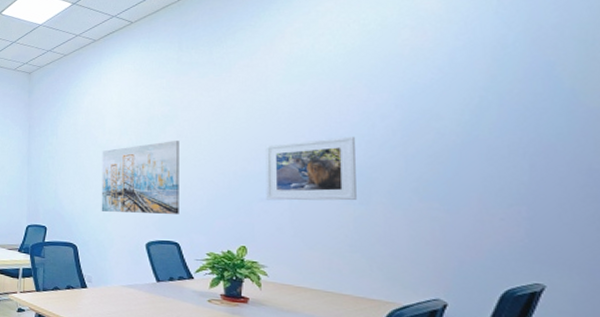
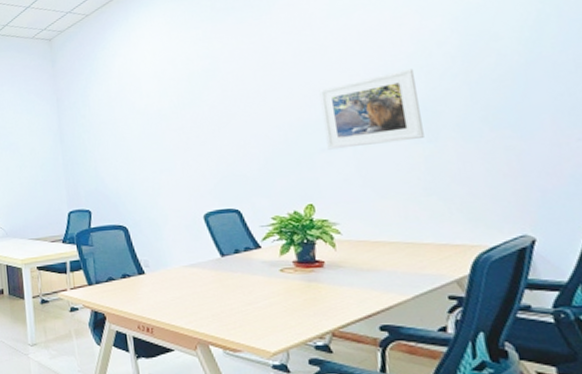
wall art: present [101,141,179,214] -> none [141,96,236,185]

